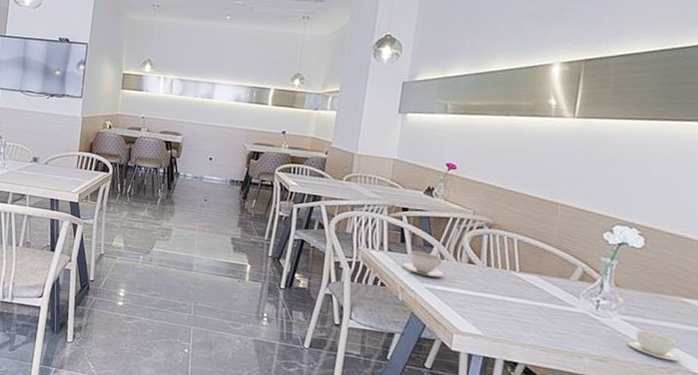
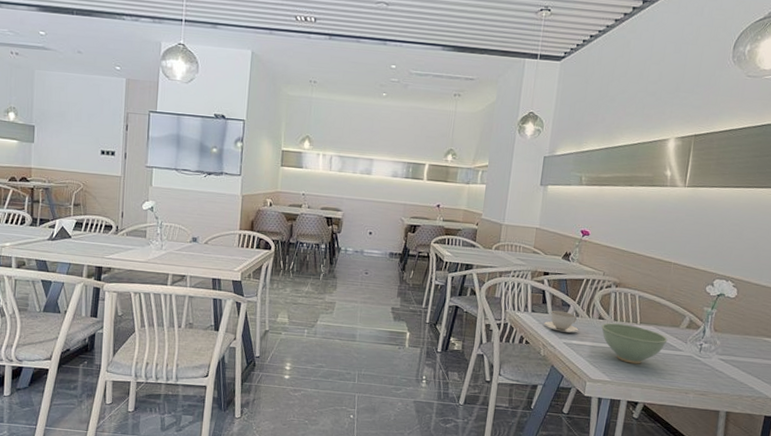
bowl: none [471,268,555,319] -> present [601,323,668,364]
teacup: present [627,329,680,361] -> none [722,366,761,390]

